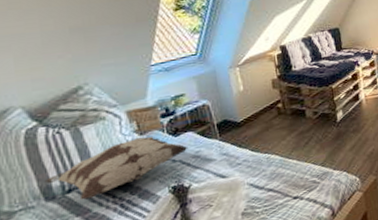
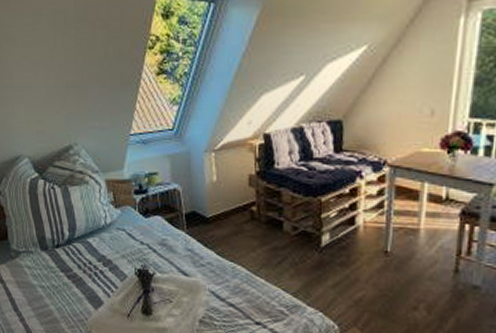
decorative pillow: present [44,136,189,200] -> none [41,210,156,259]

